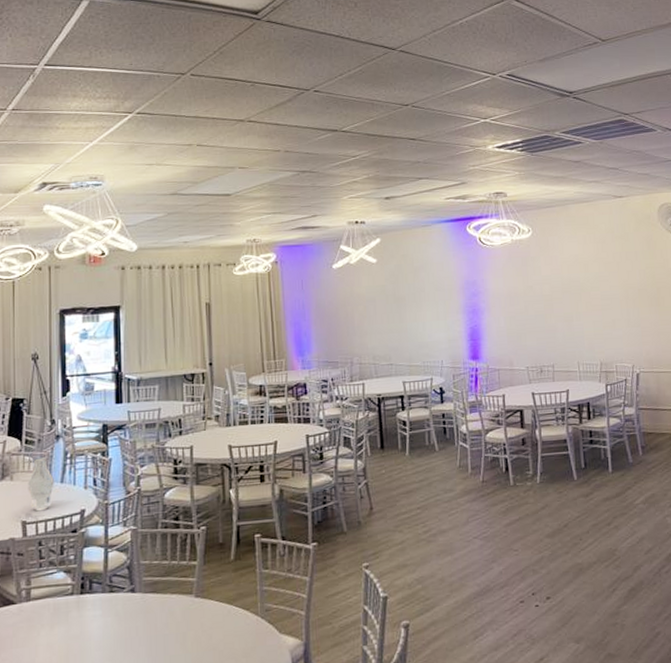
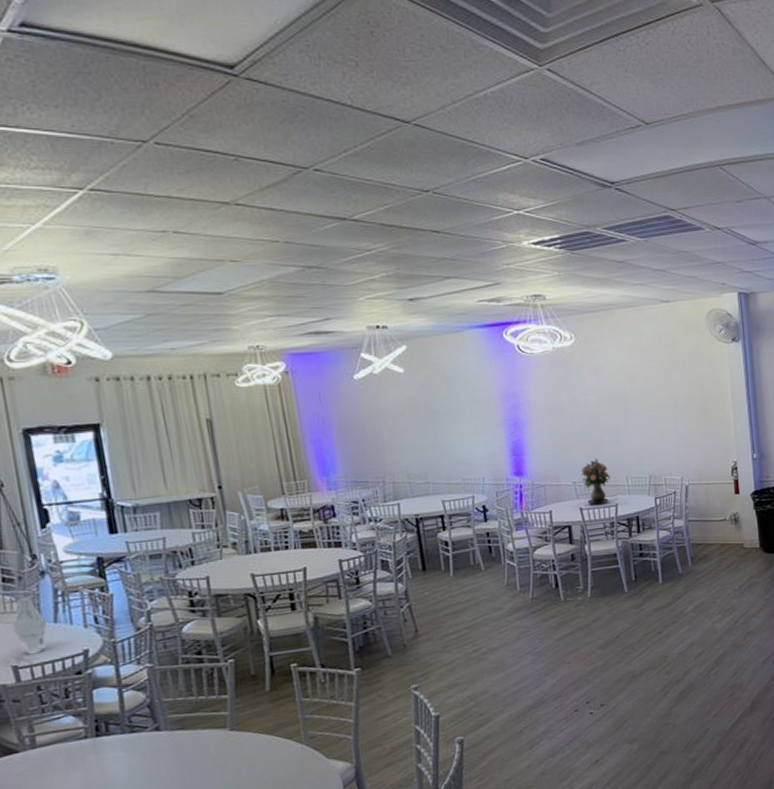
bouquet: none [534,344,562,391] -> present [581,458,611,506]

